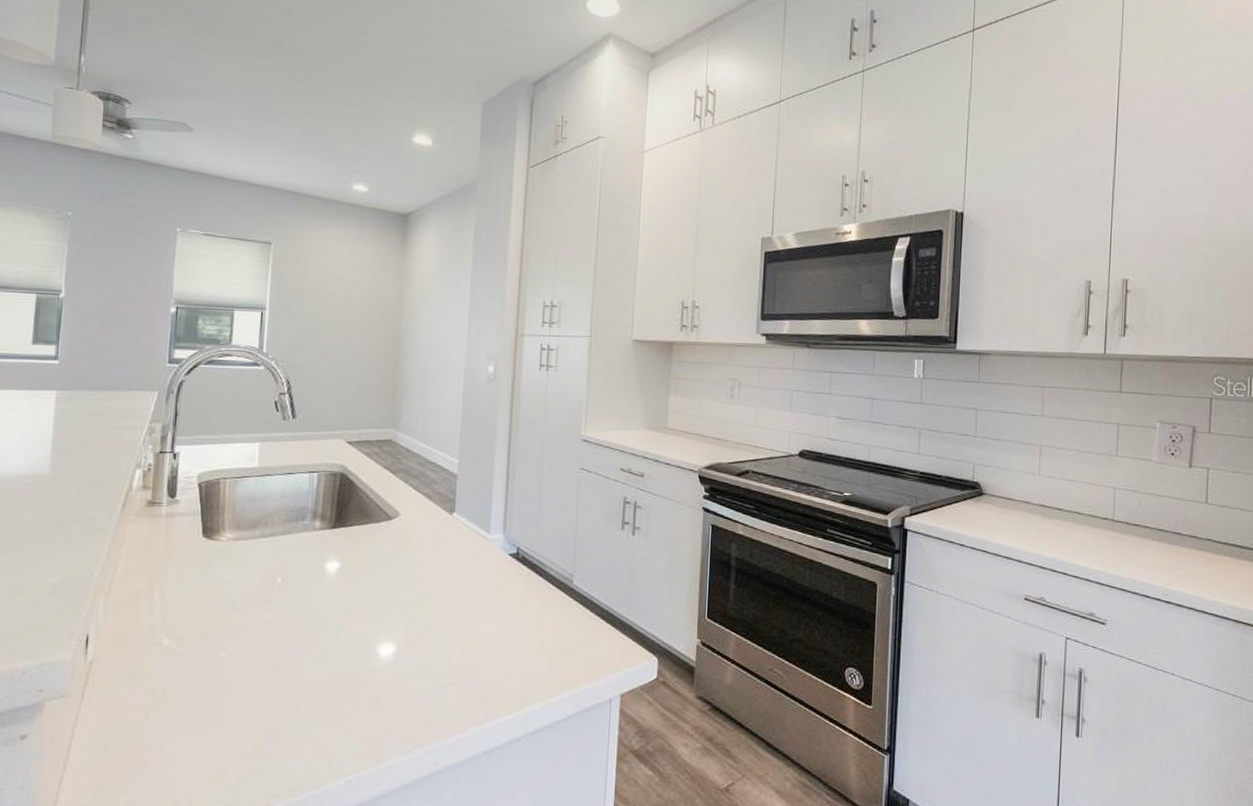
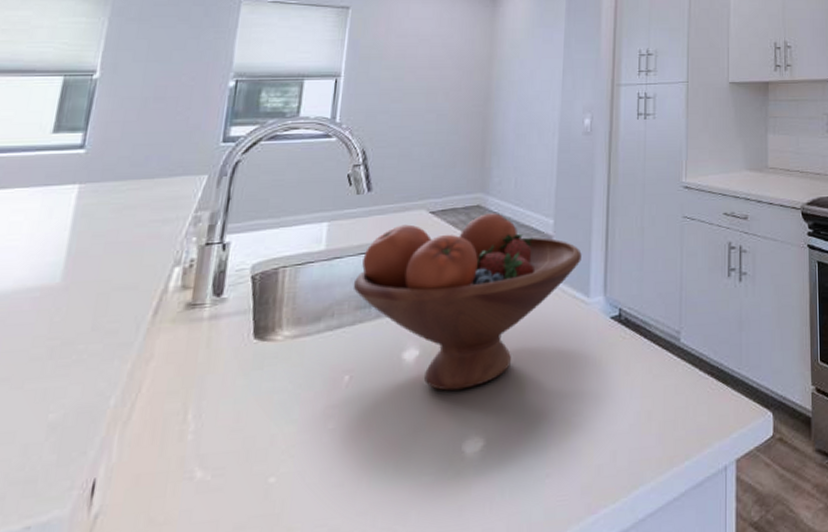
fruit bowl: none [282,448,484,601] -> present [353,213,582,391]

